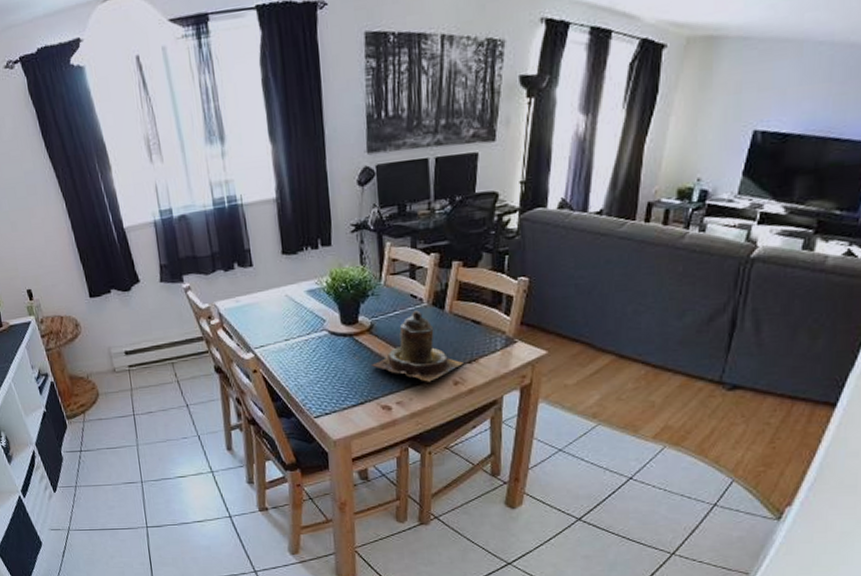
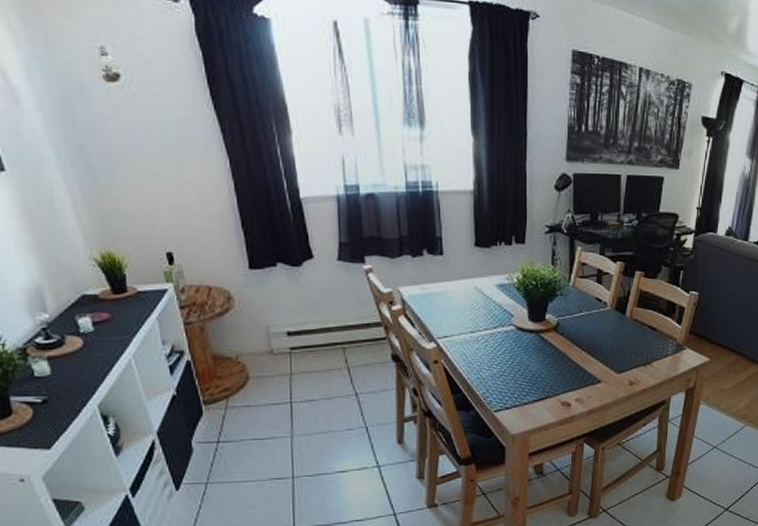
teapot: present [371,310,463,382] -> none [554,313,639,381]

